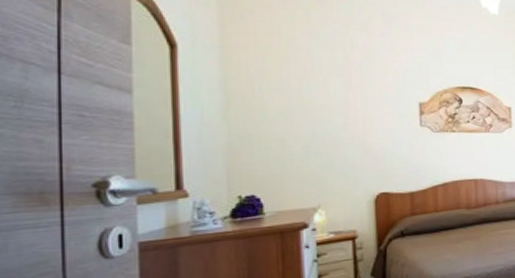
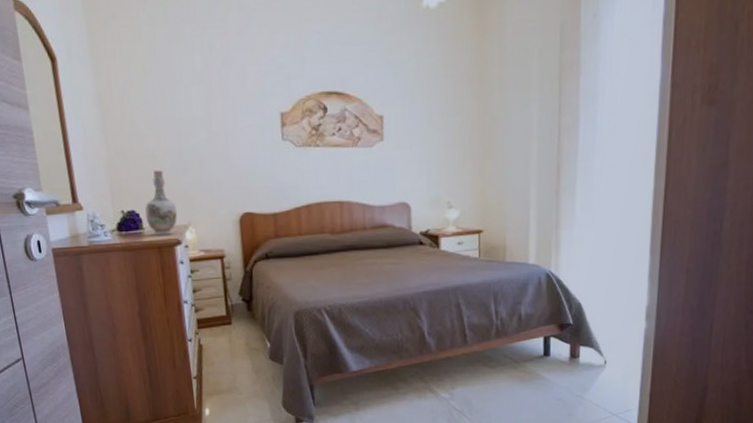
vase: none [267,154,307,220] -> present [144,170,178,235]

